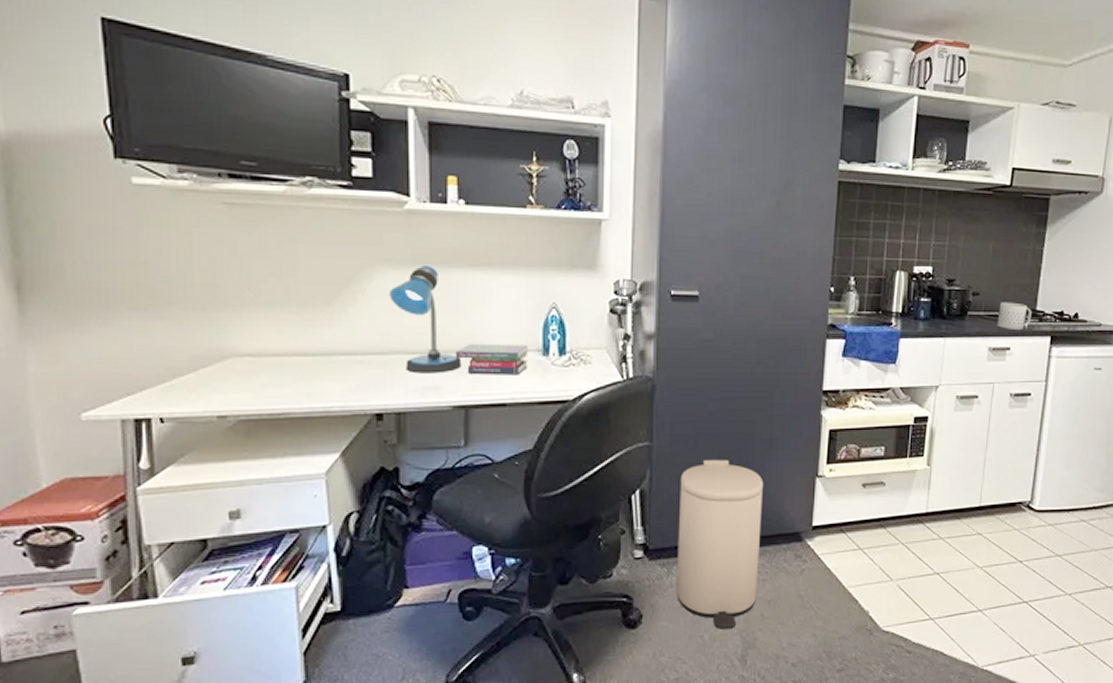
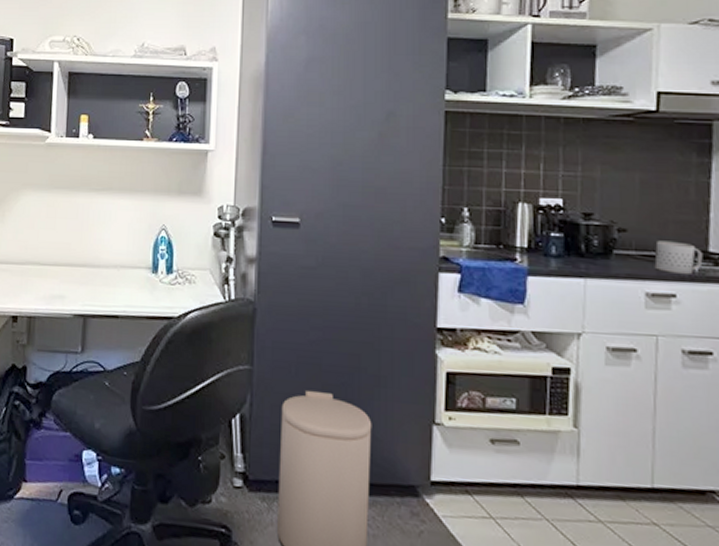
desk lamp: present [390,266,462,374] -> none [30,190,83,284]
books: present [455,343,529,375] -> none [78,258,140,290]

